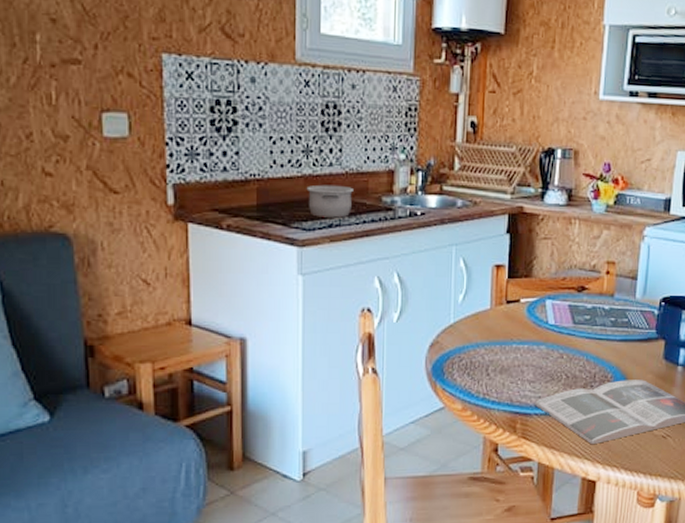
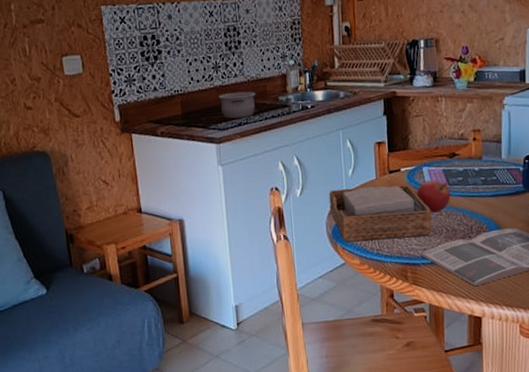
napkin holder: none [432,317,551,383] -> present [329,184,432,242]
fruit: none [535,316,575,355] -> present [416,180,451,213]

